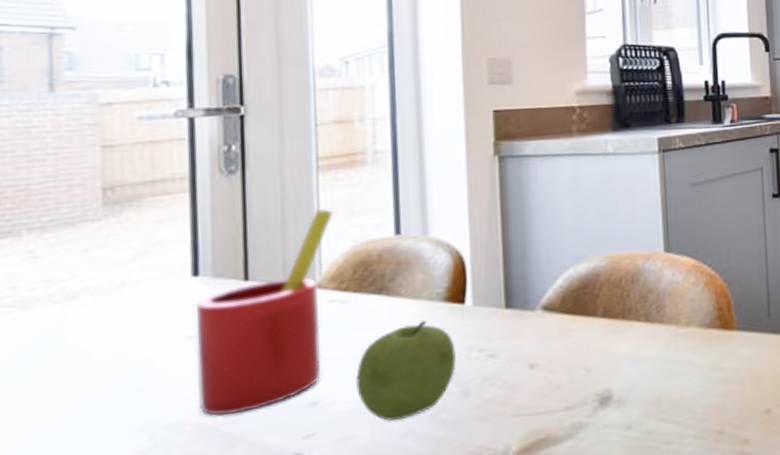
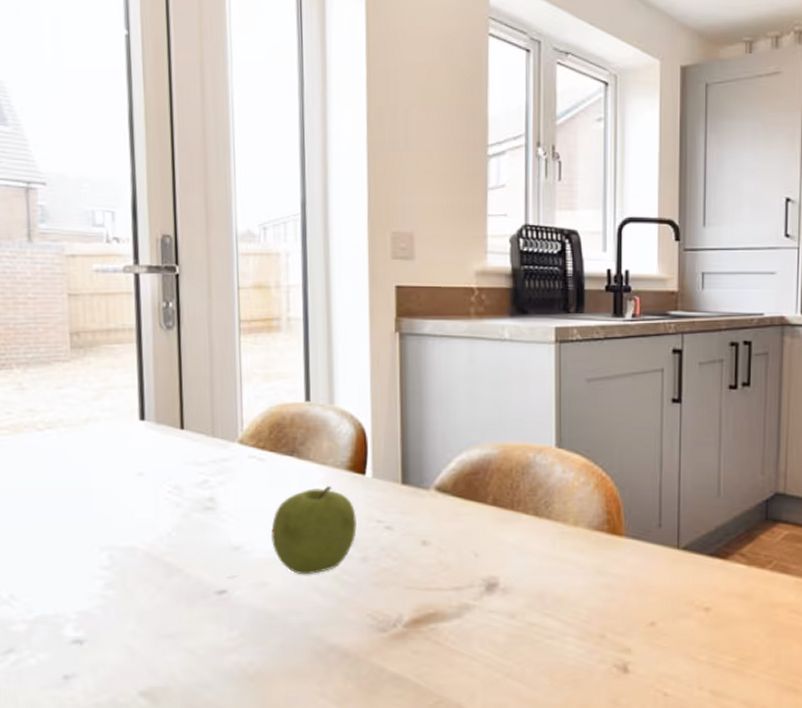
straw: present [196,208,334,417] -> none [143,369,253,548]

